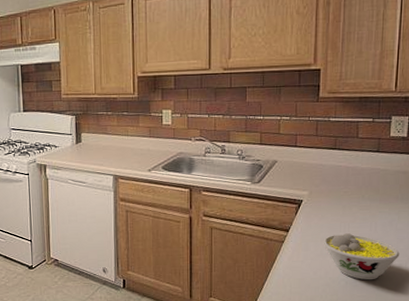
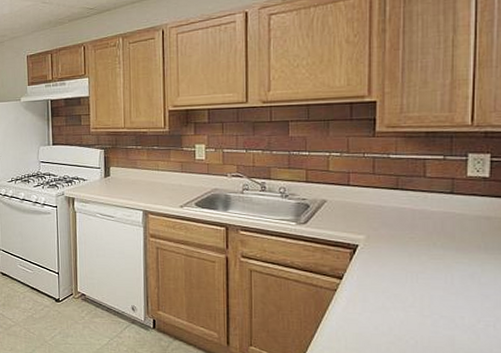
bowl: present [323,233,400,280] -> none [385,285,485,342]

